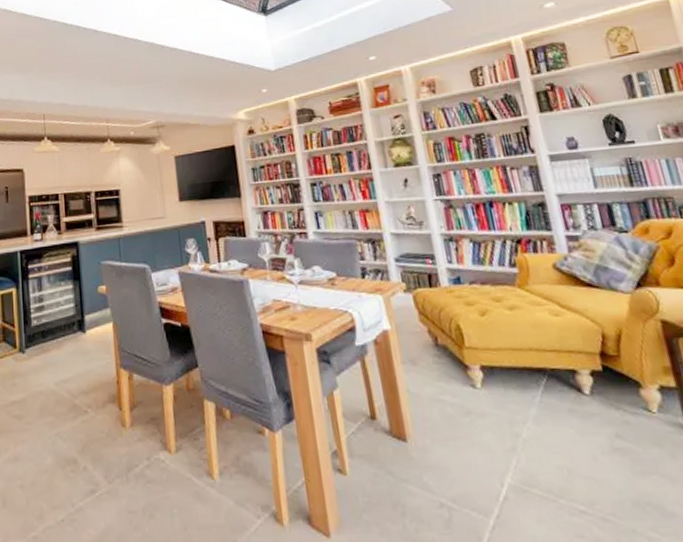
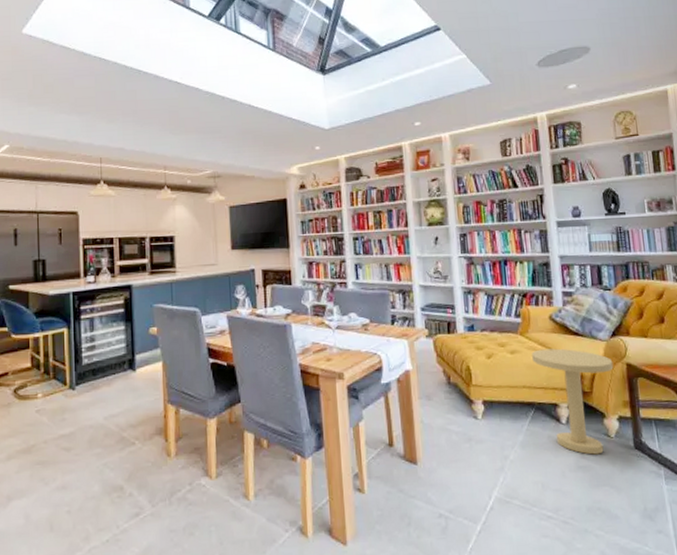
side table: none [535,303,645,434] -> present [532,348,614,455]

